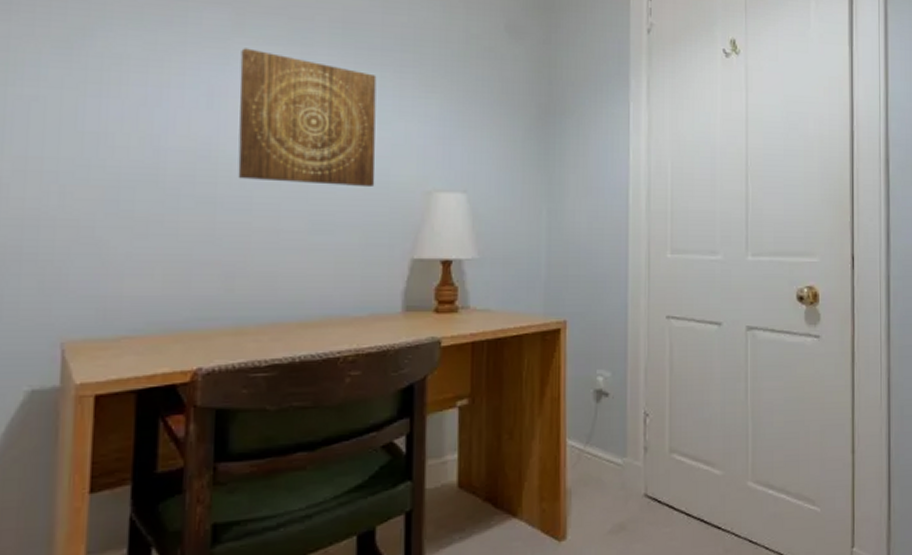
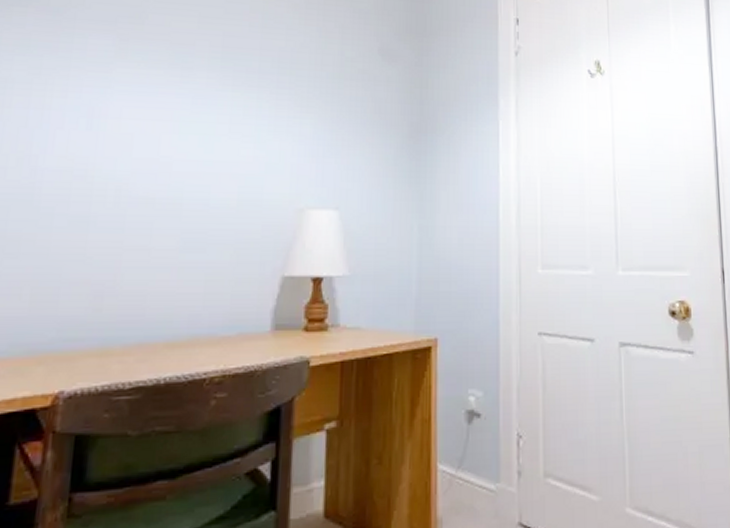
wall art: present [238,48,377,188] -> none [112,71,253,206]

